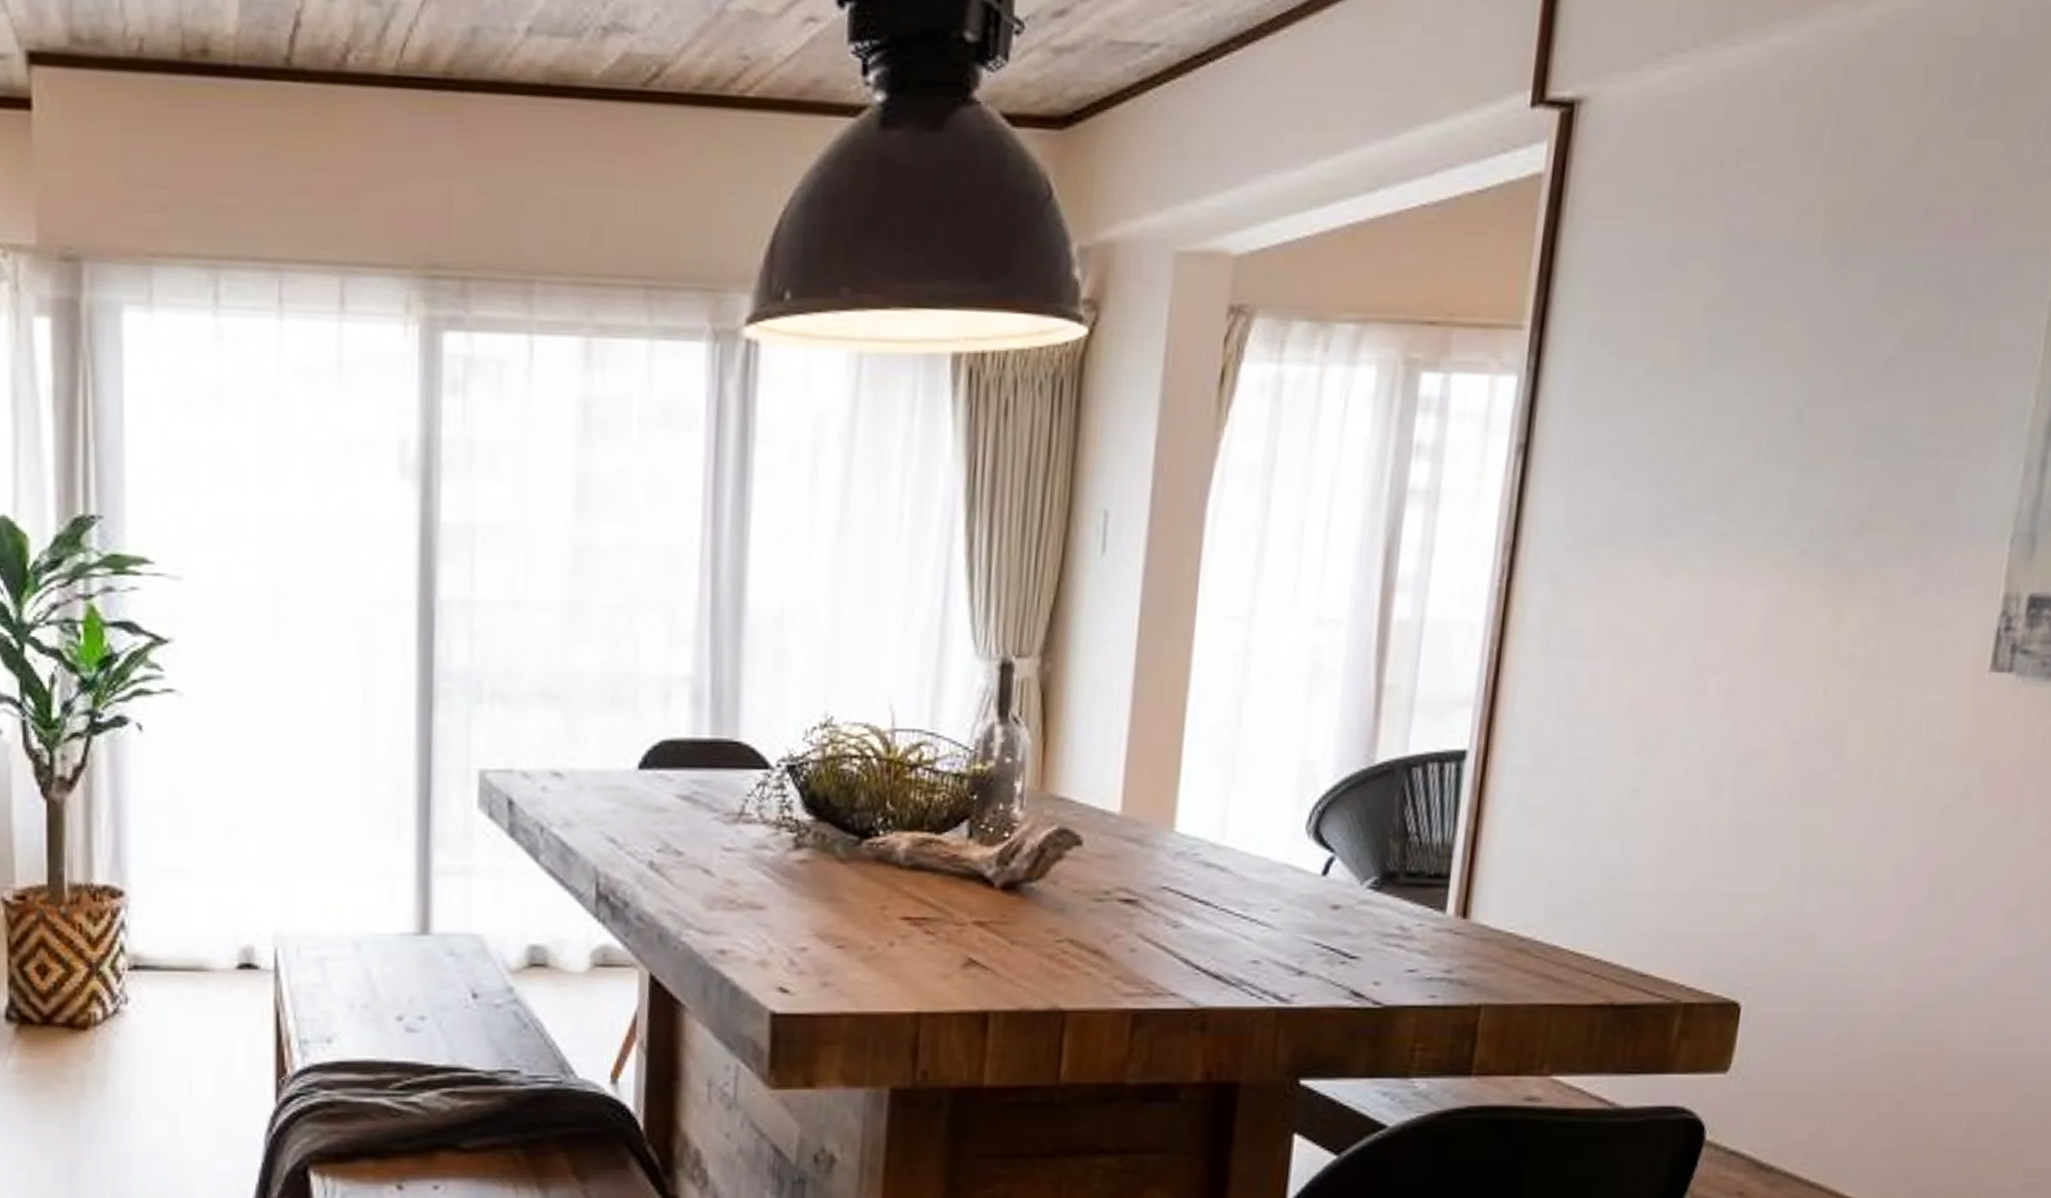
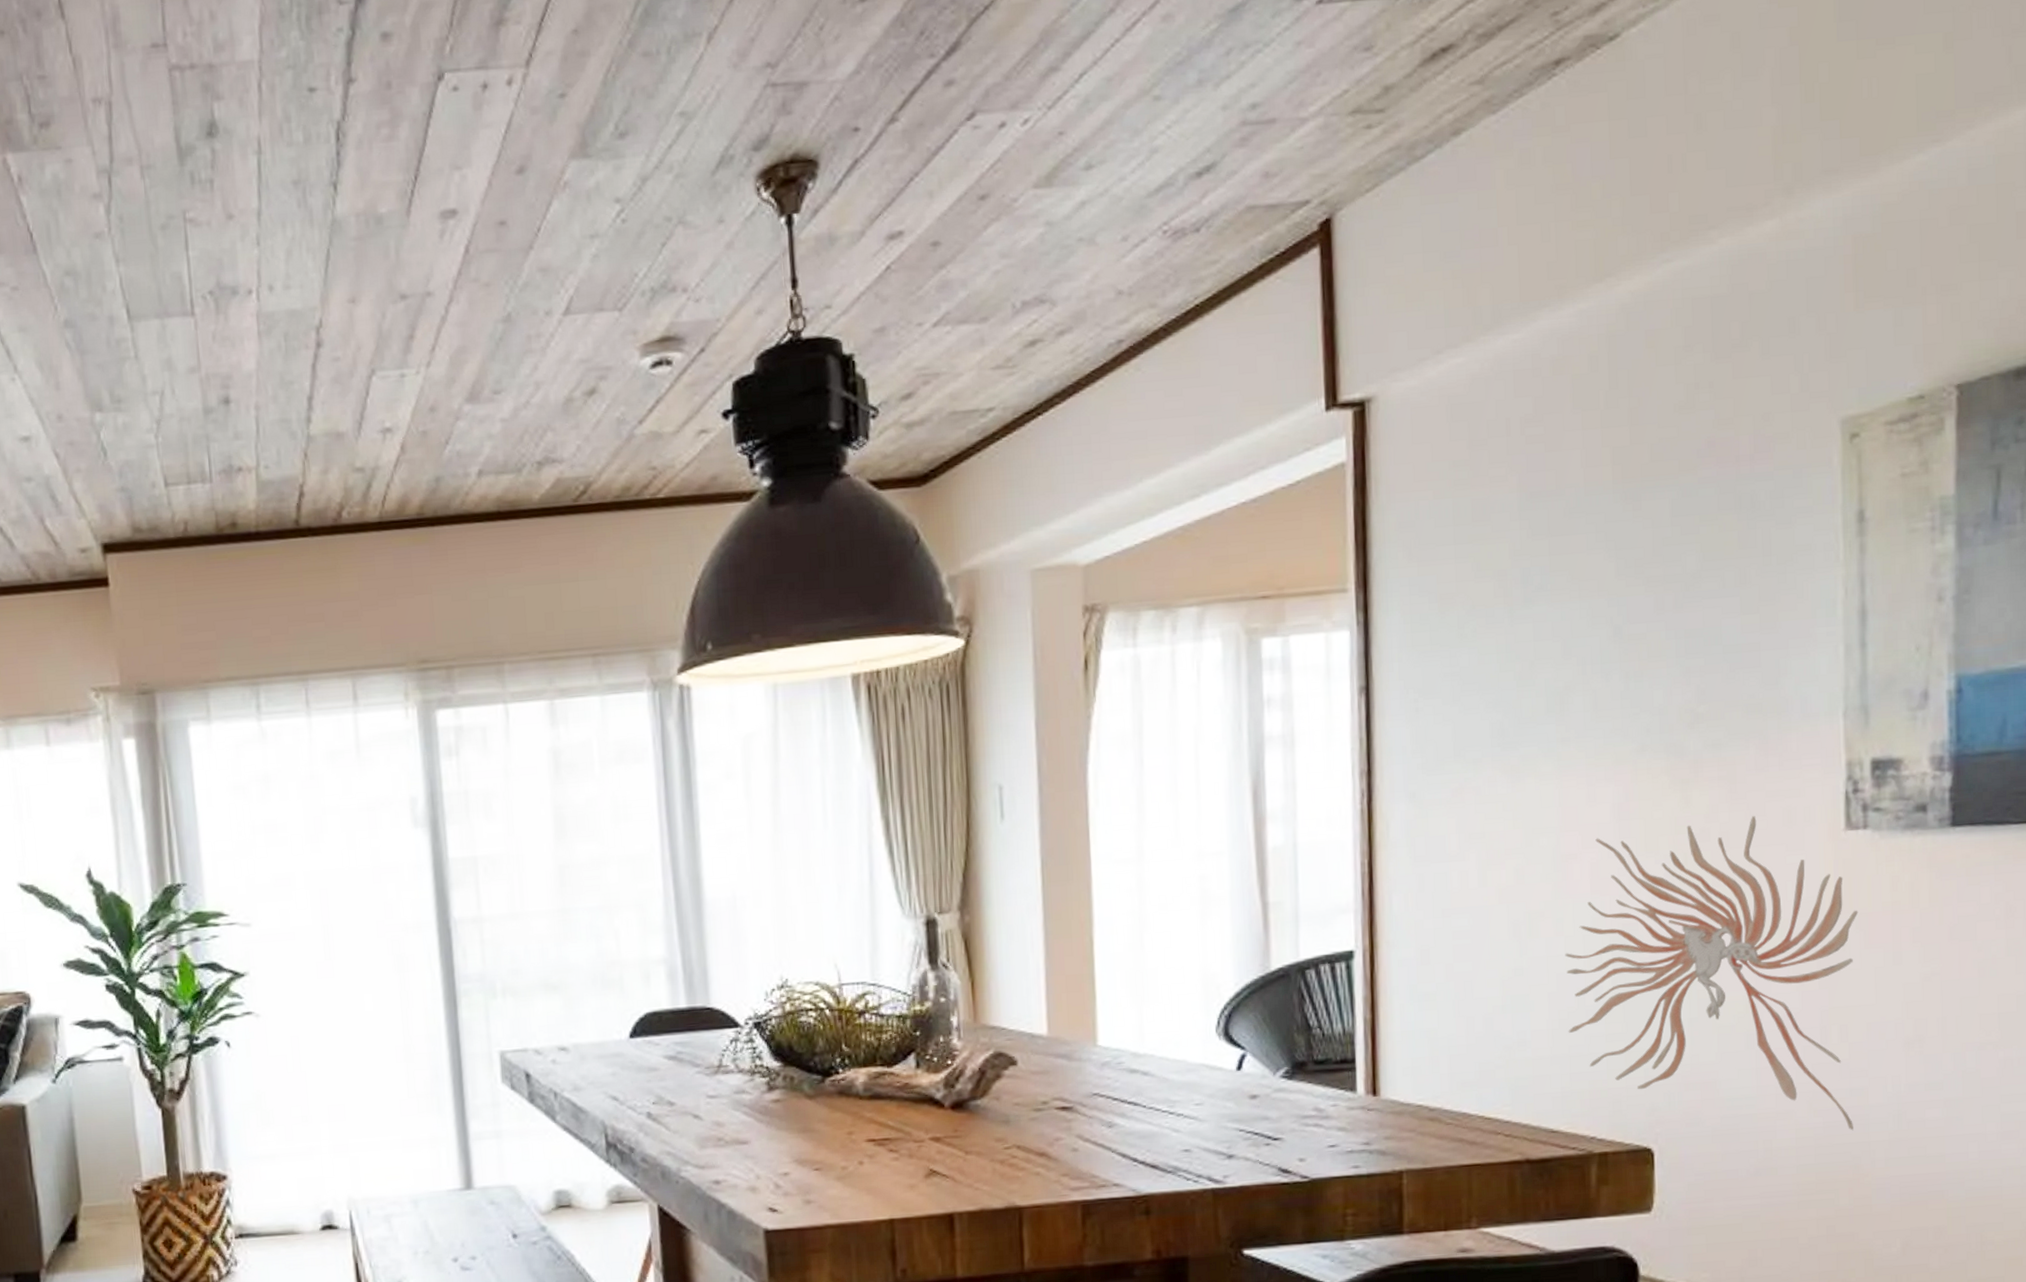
wall sculpture: none [1675,643,1988,1002] -> present [1565,815,1859,1131]

